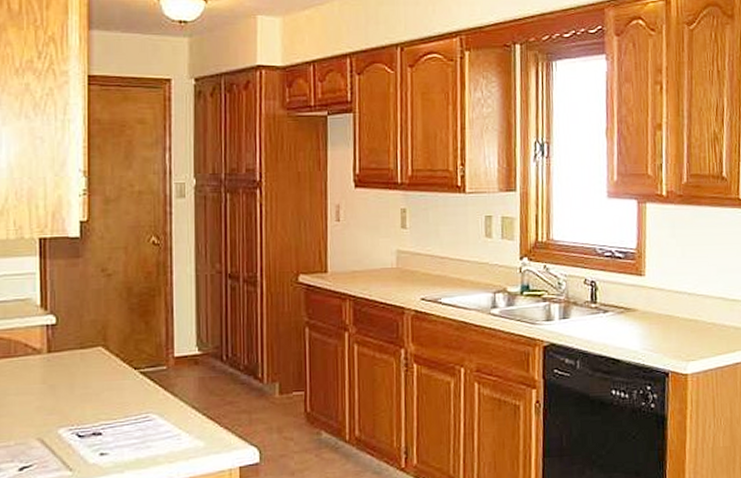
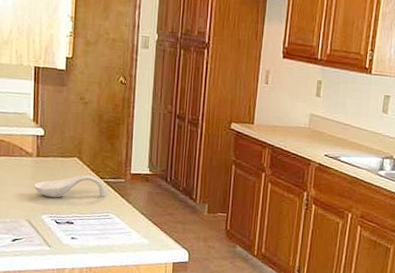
spoon rest: none [45,368,143,404] -> present [33,175,106,198]

